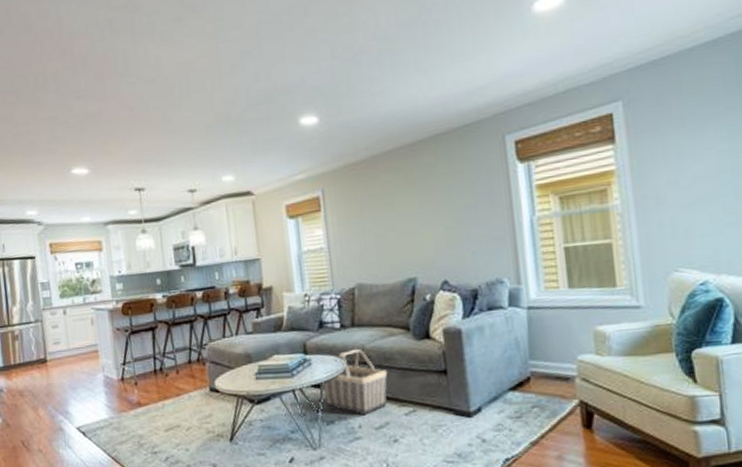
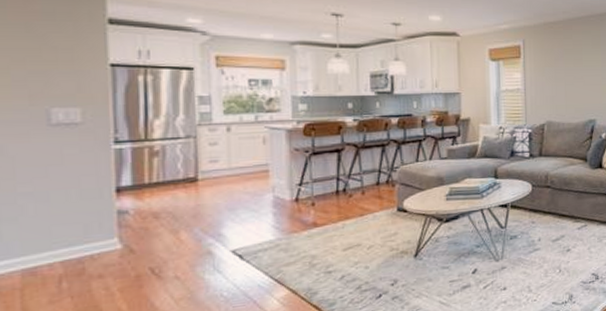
basket: present [321,348,388,416] -> none [508,174,567,230]

